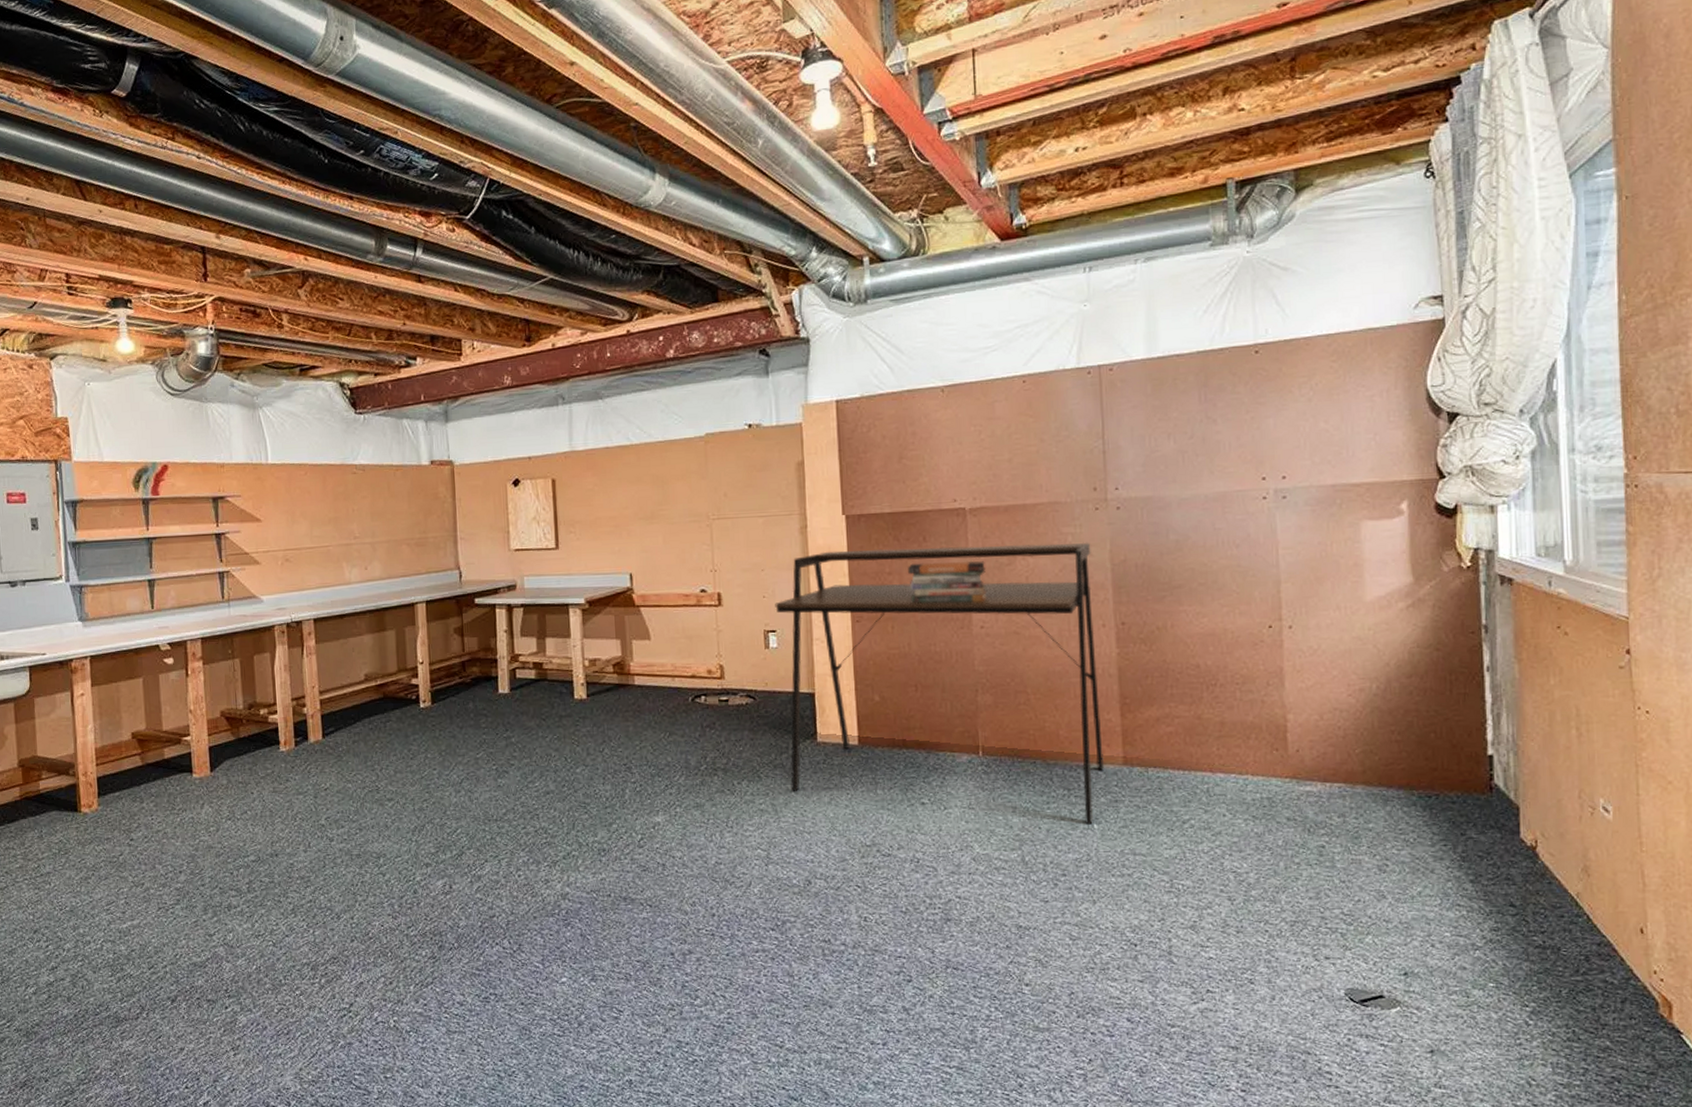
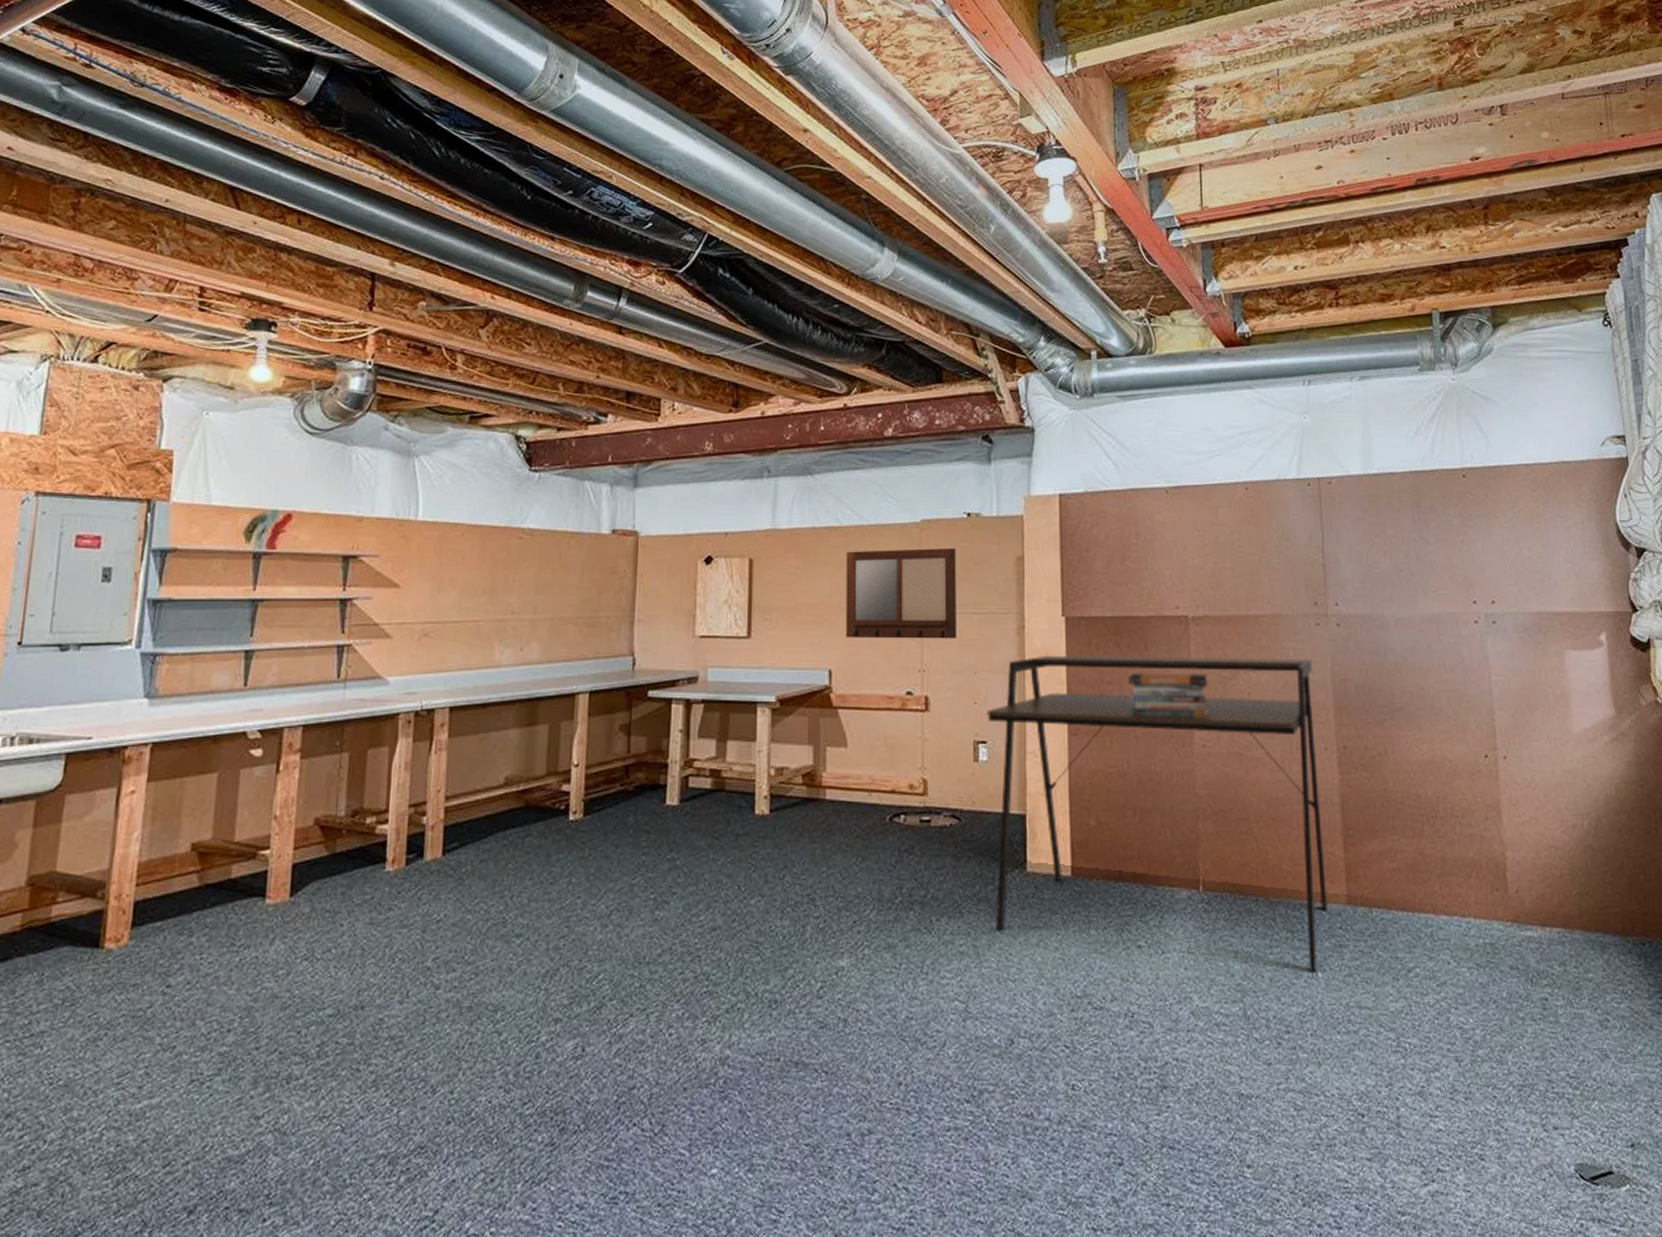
writing board: none [638,458,744,545] -> present [845,548,956,639]

